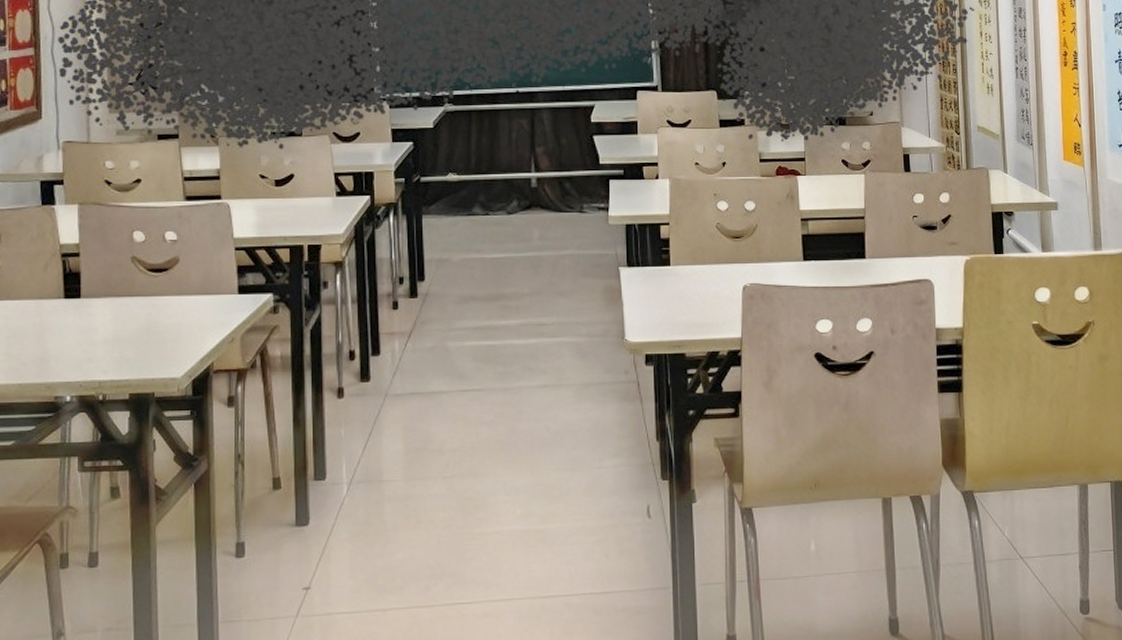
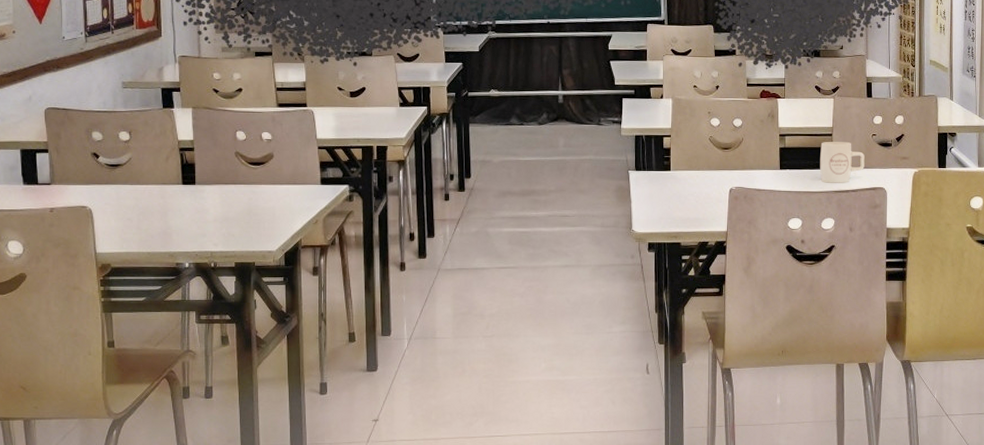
mug: none [850,225,905,277] -> present [819,141,865,184]

